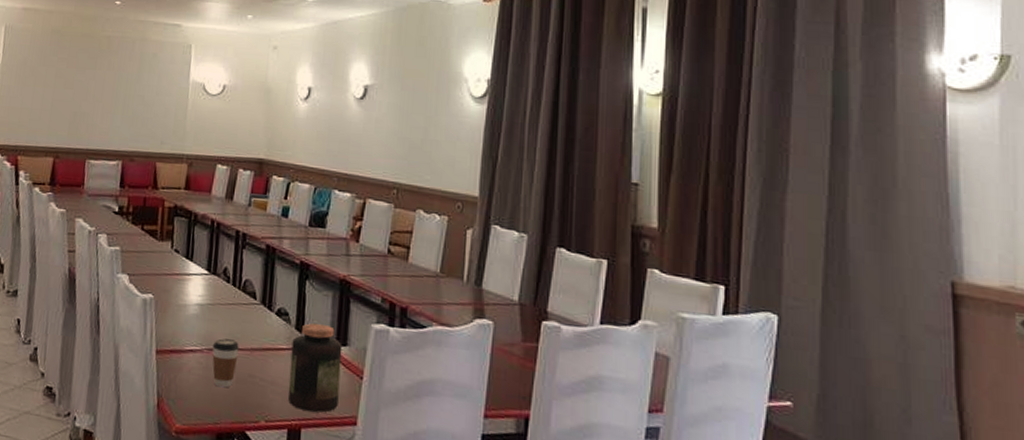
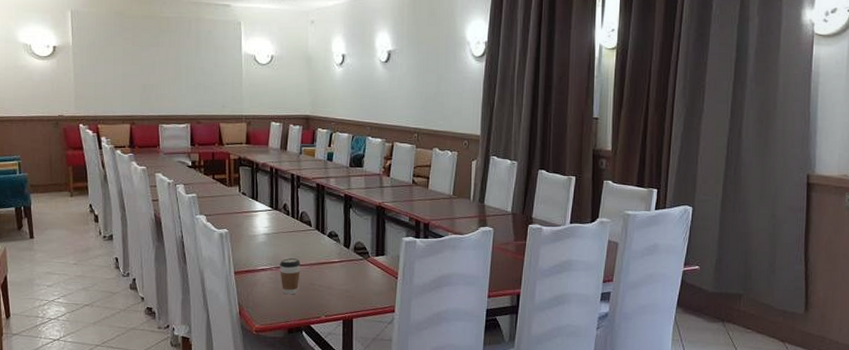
jar: present [287,323,343,413] -> none [341,241,381,306]

